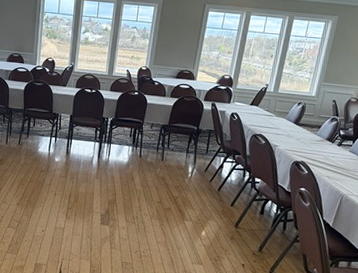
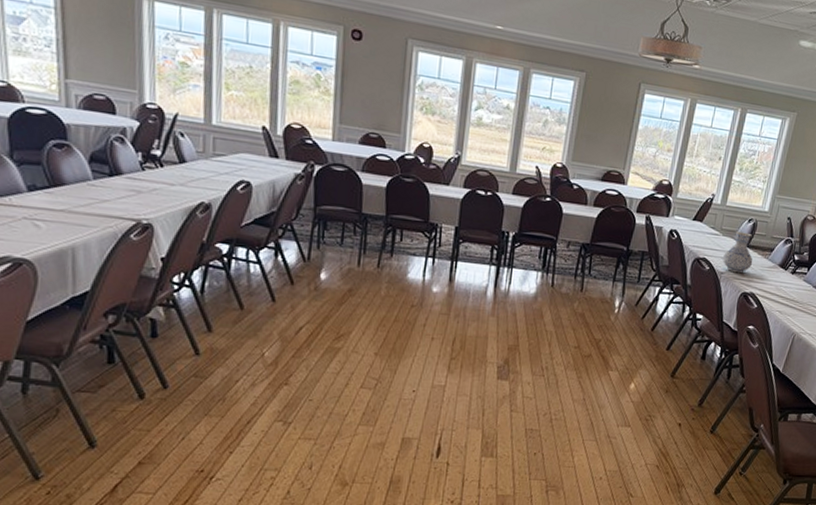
vase: none [277,112,303,146] -> present [723,231,753,274]

